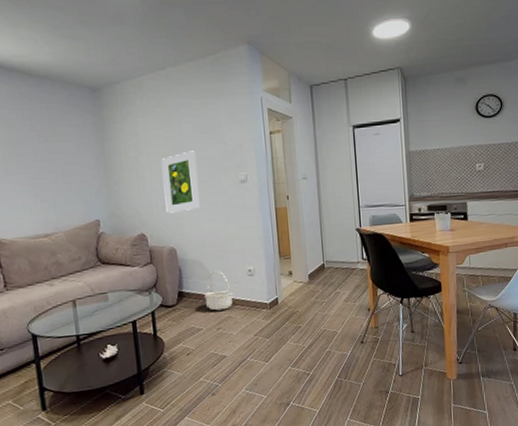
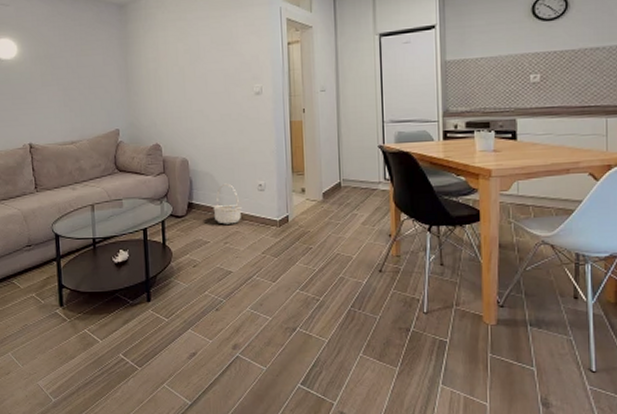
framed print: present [161,150,200,214] -> none [178,62,214,125]

